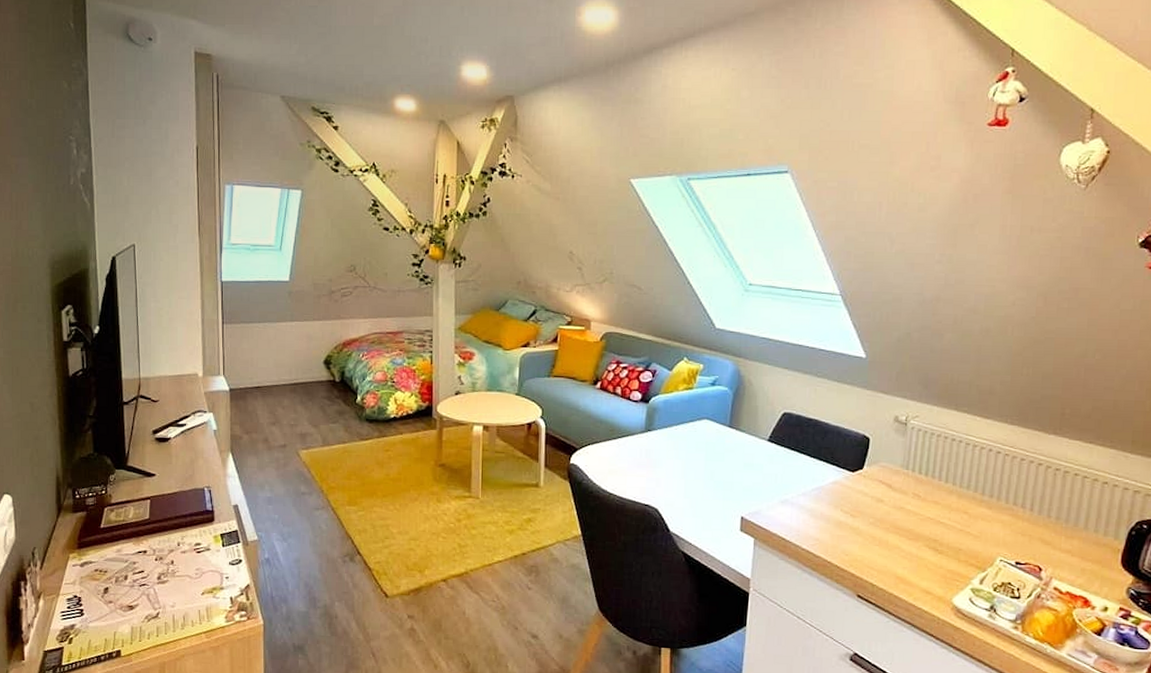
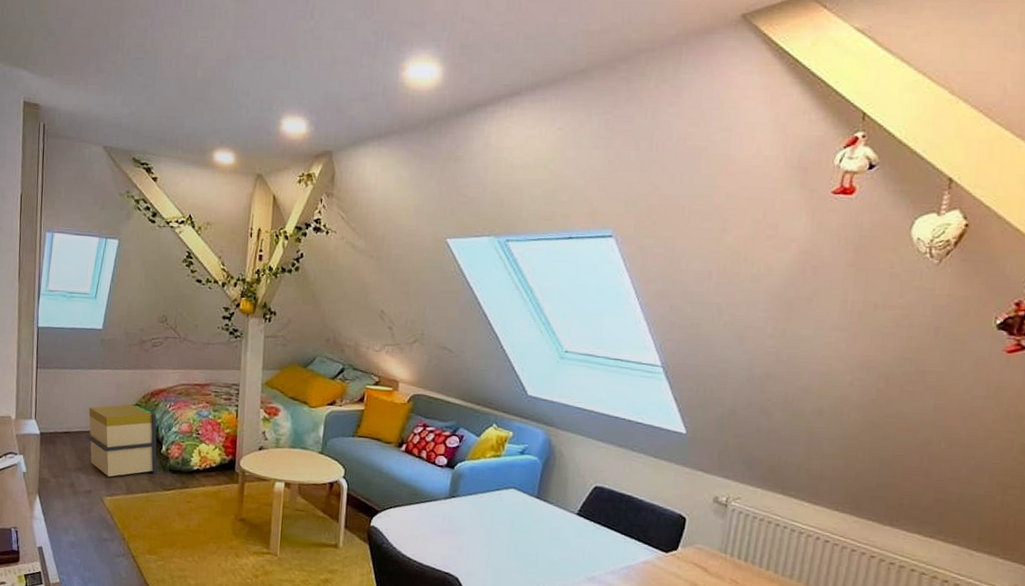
storage bin: none [278,355,353,430] -> present [86,404,158,477]

